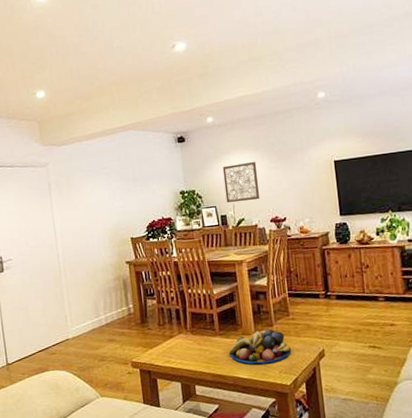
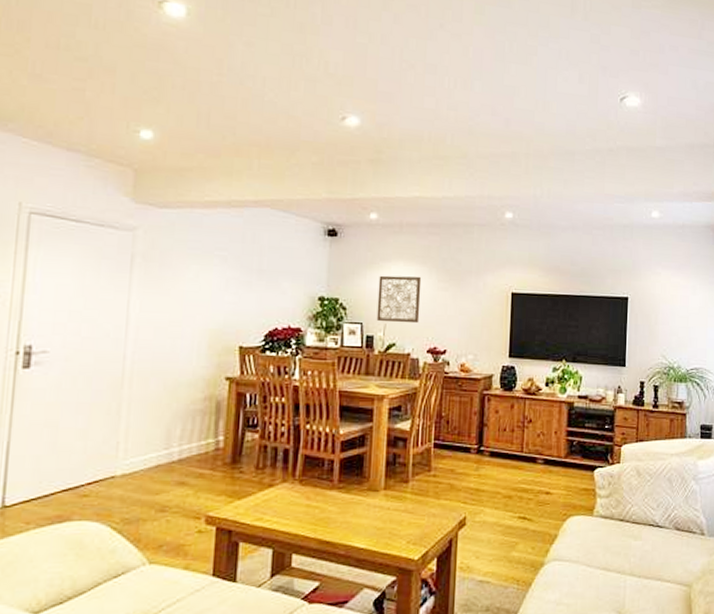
fruit bowl: present [228,329,292,364] -> none [345,485,427,531]

